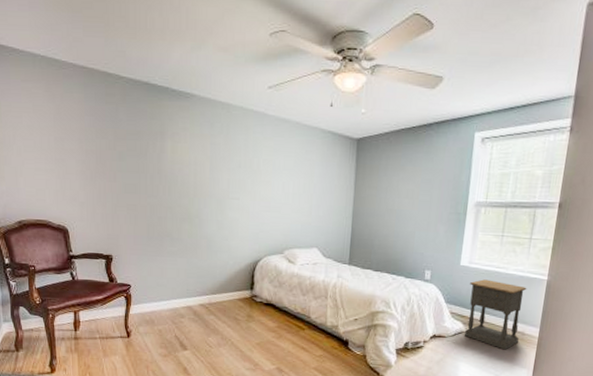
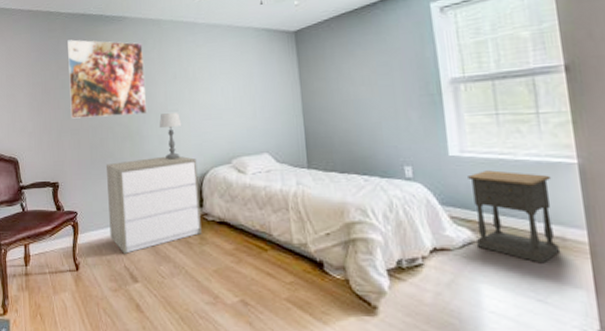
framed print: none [126,109,209,198] -> present [66,39,146,119]
dresser: none [162,240,252,326] -> present [105,156,202,255]
table lamp: none [219,200,241,245] -> present [159,113,181,160]

